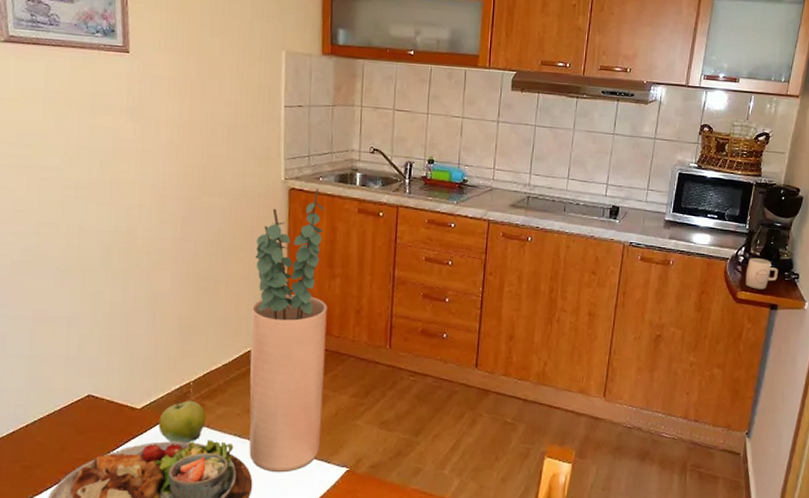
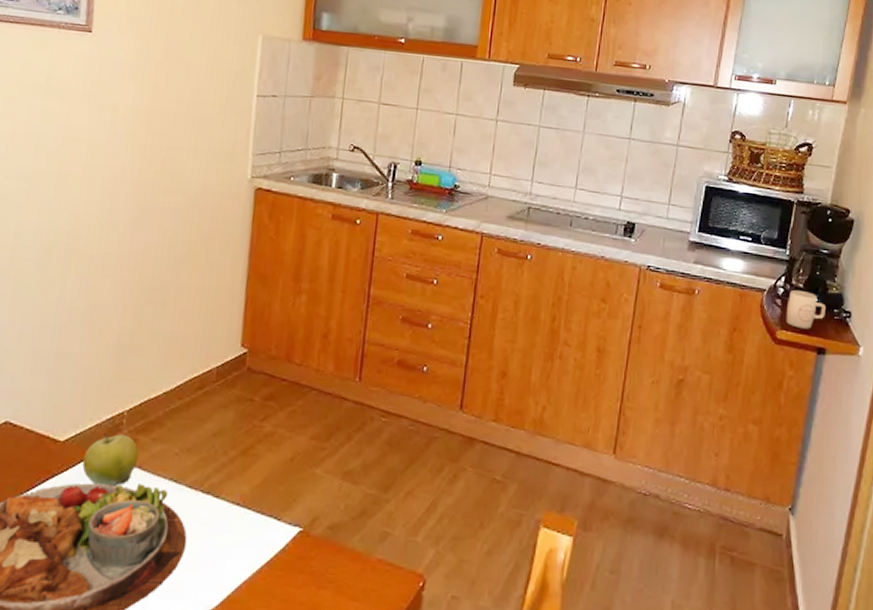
vase: present [249,189,327,472] -> none [185,190,293,529]

